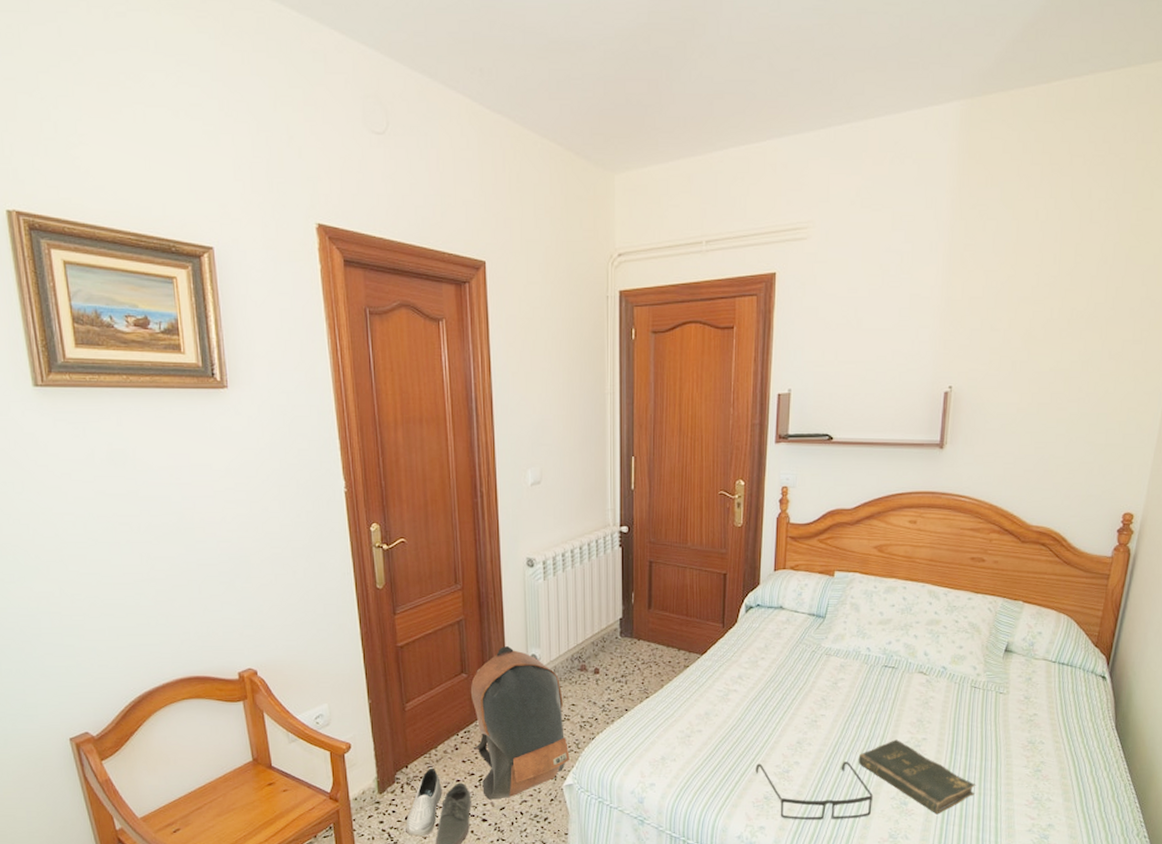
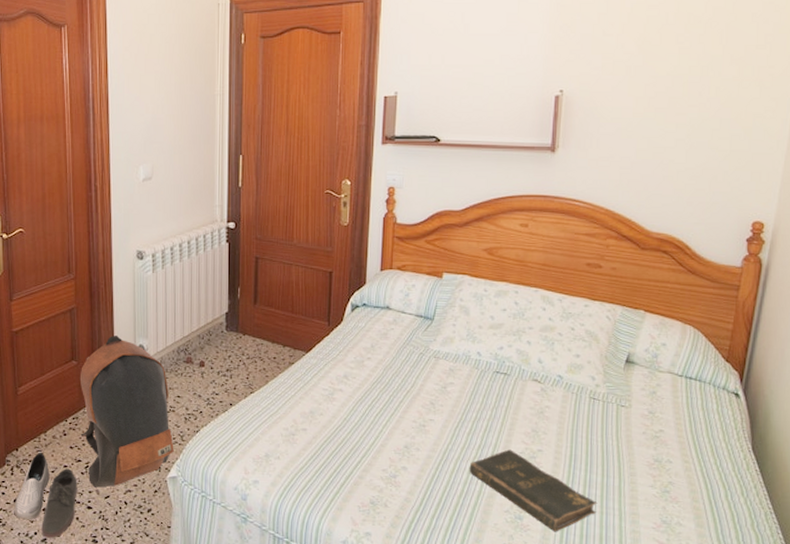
glasses: present [755,762,874,820] -> none [361,466,486,531]

